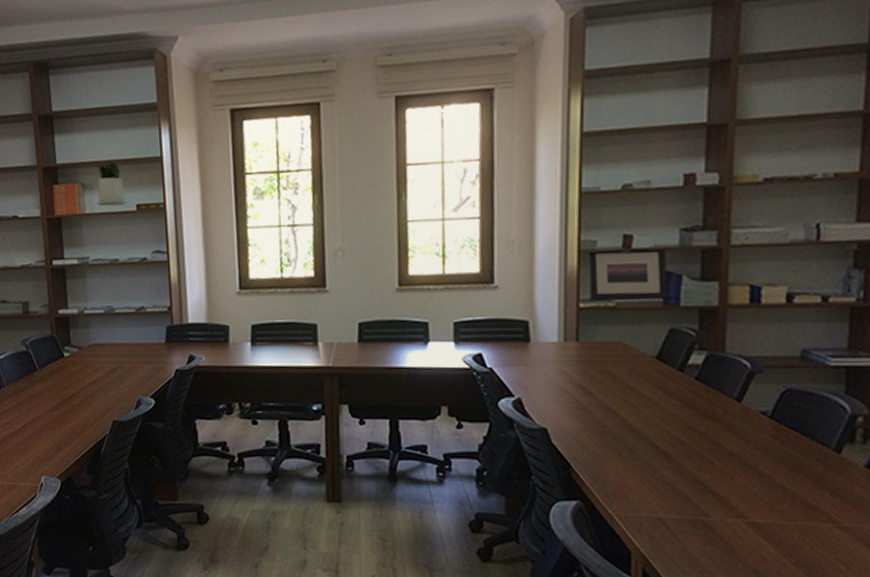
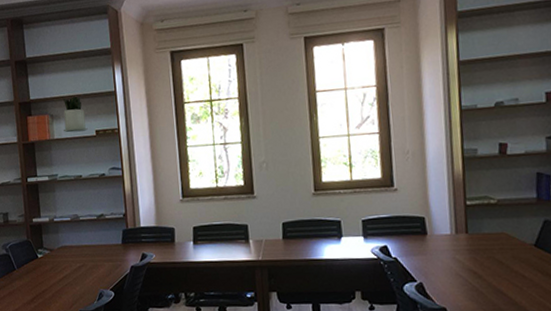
picture frame: present [587,246,668,301] -> none [469,152,540,199]

